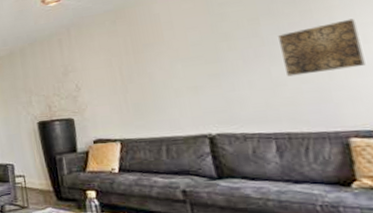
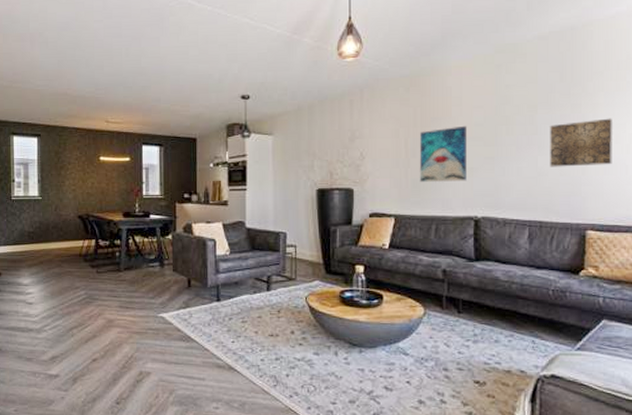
wall art: none [133,47,192,106] -> present [419,125,467,182]

